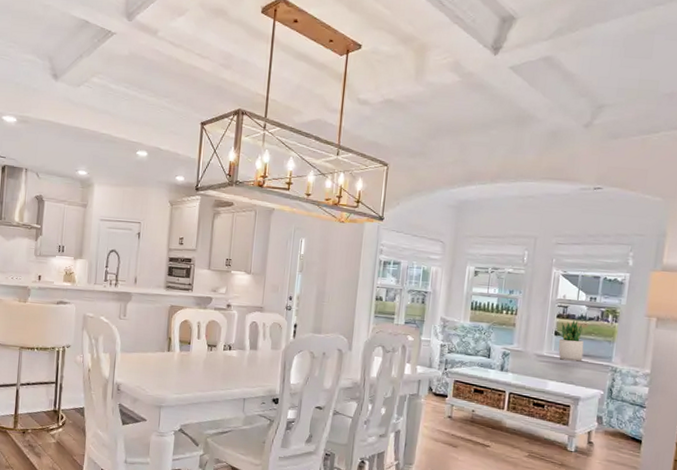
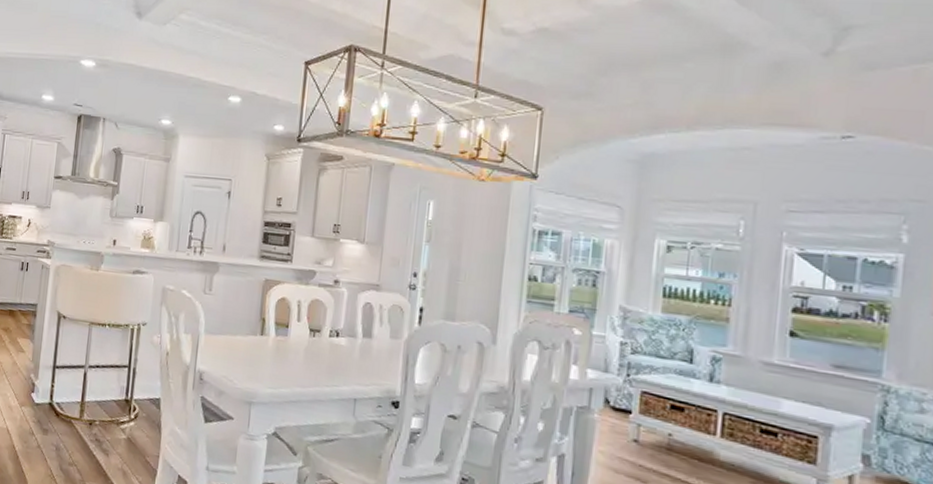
planter: present [558,320,584,362] -> none [795,316,837,375]

